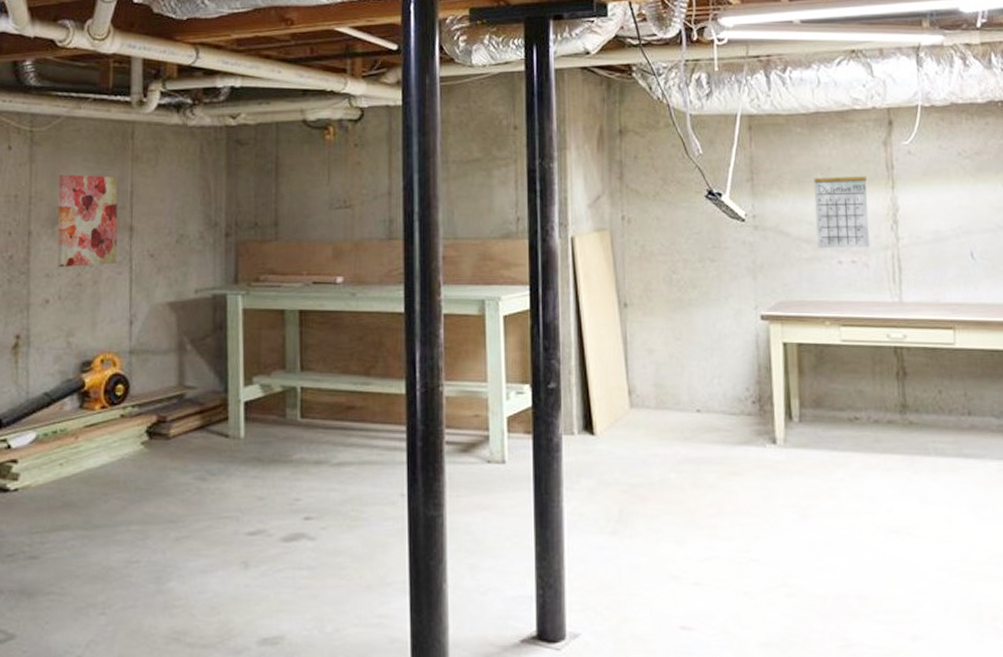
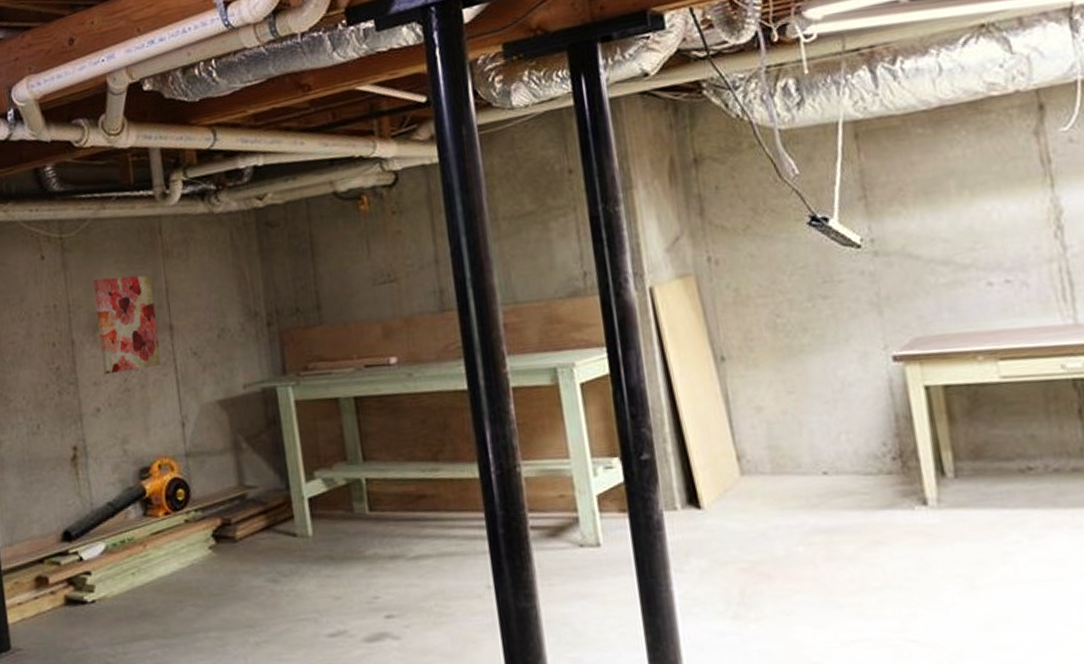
calendar: present [814,173,870,249] -> none [945,175,1028,270]

